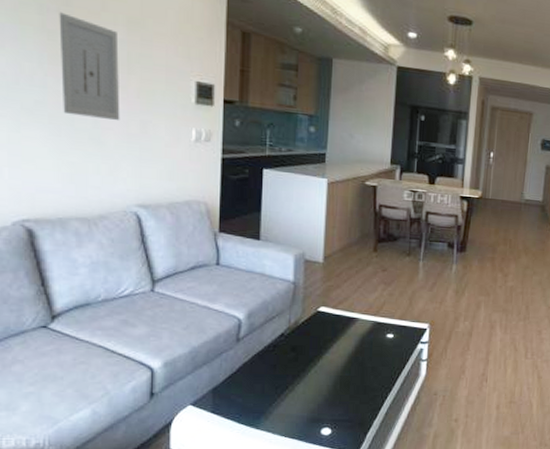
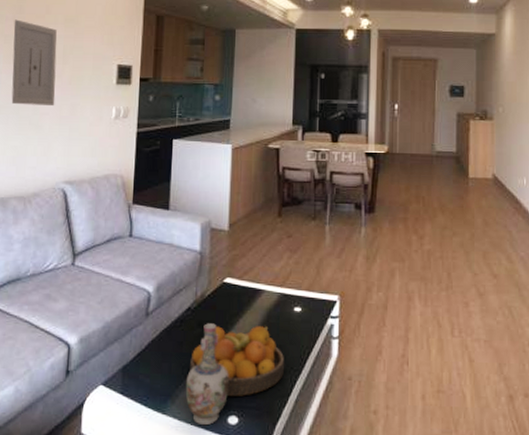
vase: none [279,348,323,436] -> present [185,323,230,425]
fruit bowl: none [284,349,377,411] -> present [190,325,285,396]

